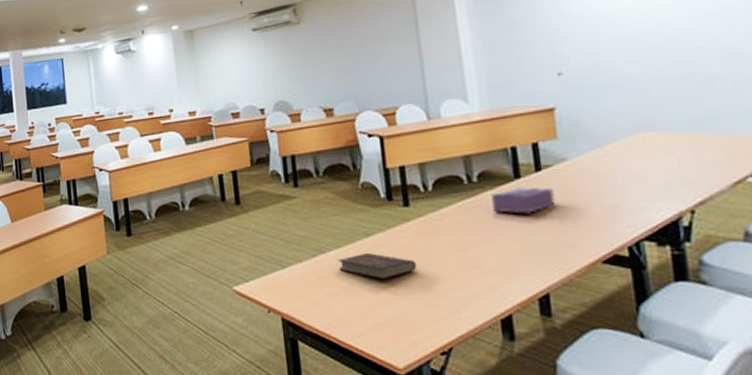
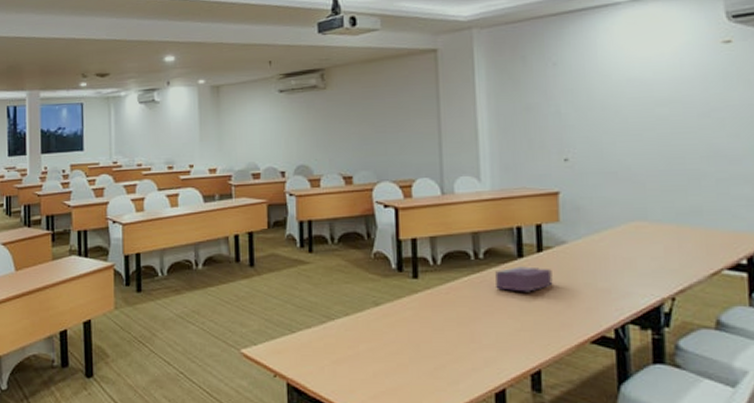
book: present [337,253,417,280] -> none [345,323,421,349]

